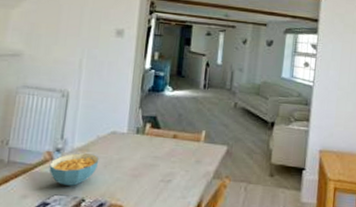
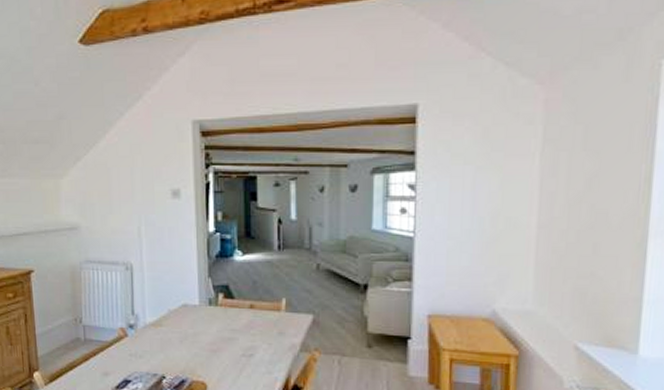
cereal bowl: present [49,153,100,186] -> none [125,328,174,363]

